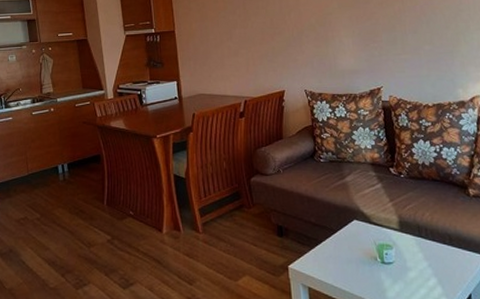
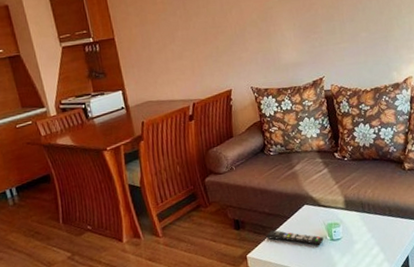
remote control: none [310,243,374,266] -> present [266,230,324,245]

